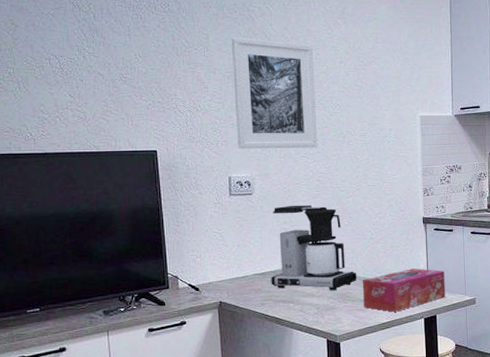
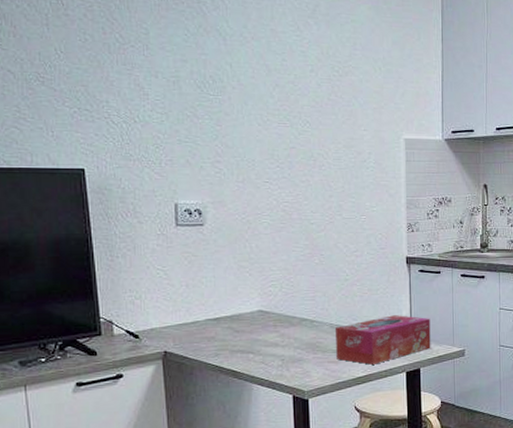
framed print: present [231,37,318,149] -> none [176,34,283,172]
coffee maker: present [271,204,357,291] -> none [226,239,329,340]

